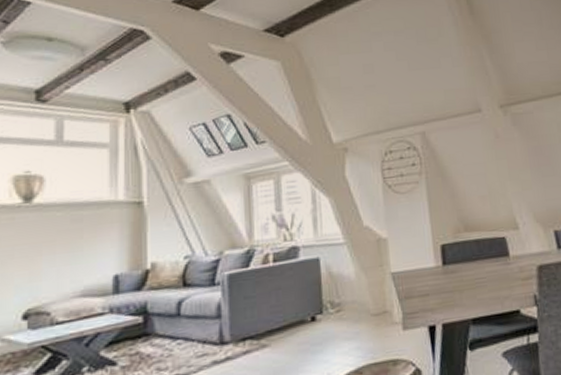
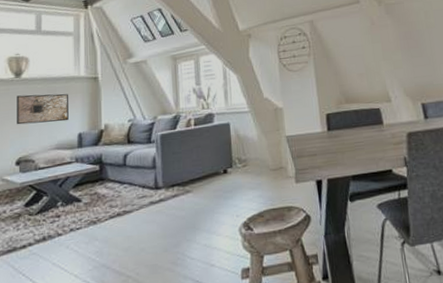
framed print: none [25,223,100,266] -> present [17,93,69,125]

